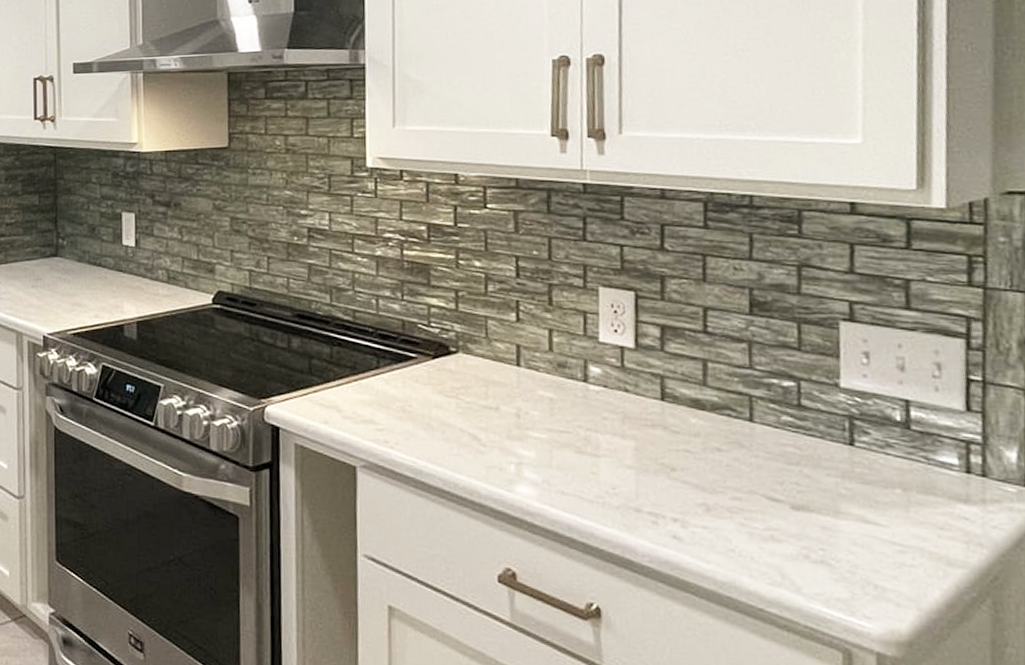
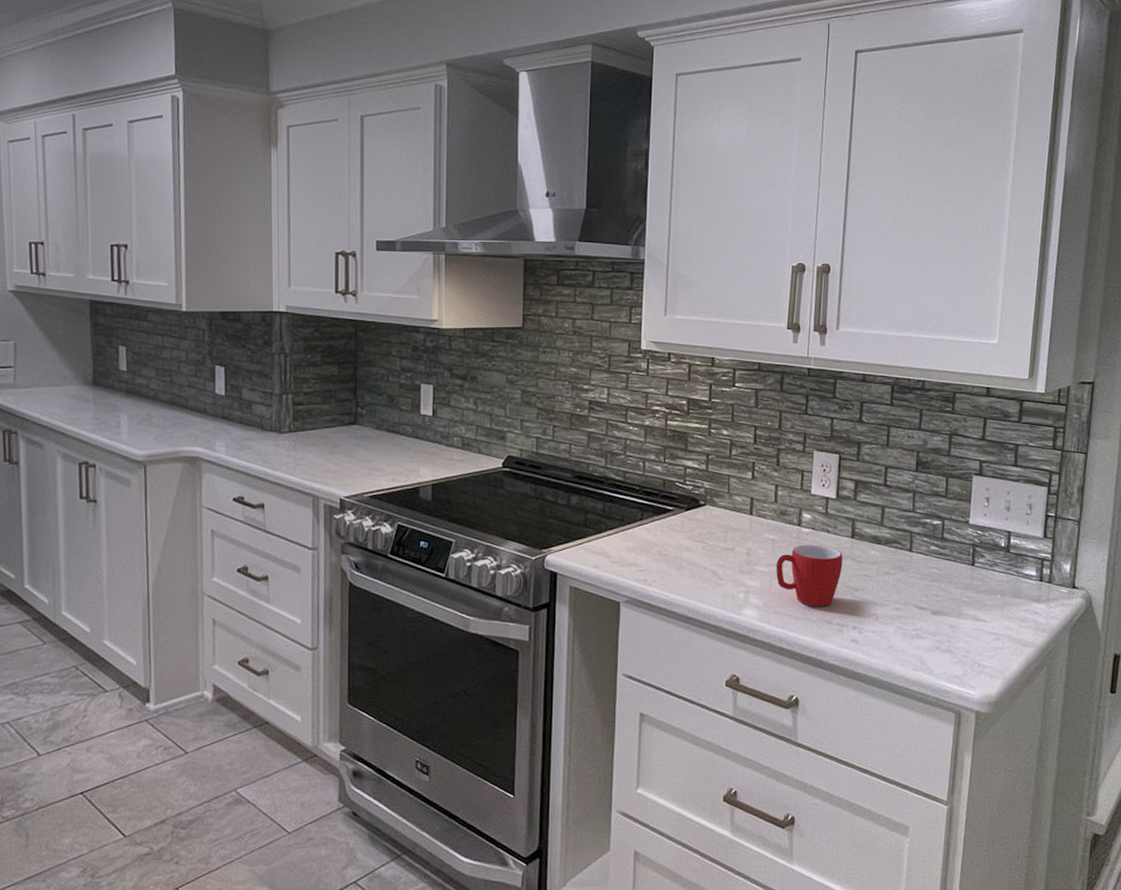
mug: none [556,406,652,489] -> present [776,544,843,607]

